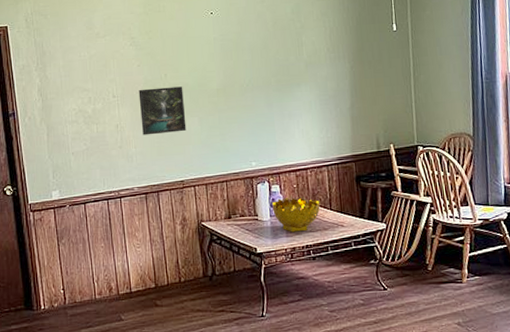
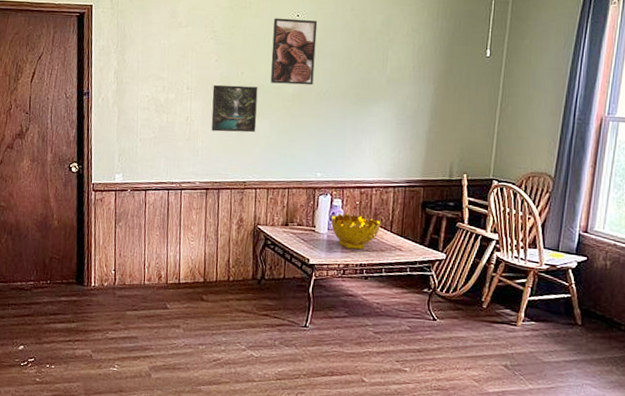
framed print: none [188,16,235,81] -> present [270,18,318,85]

